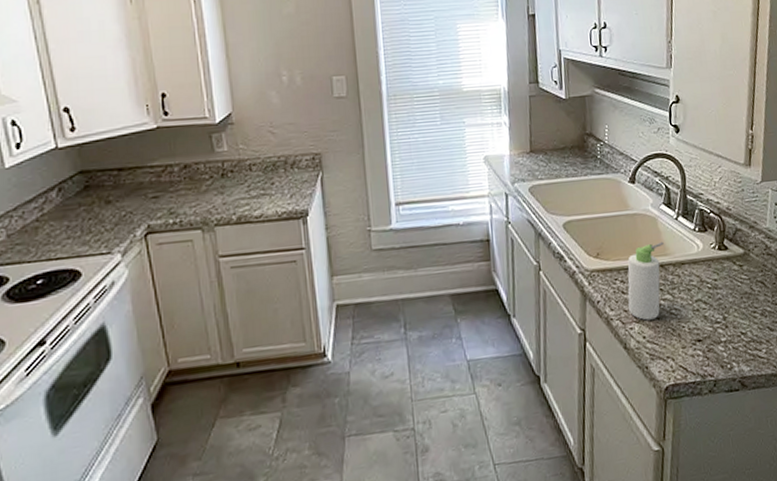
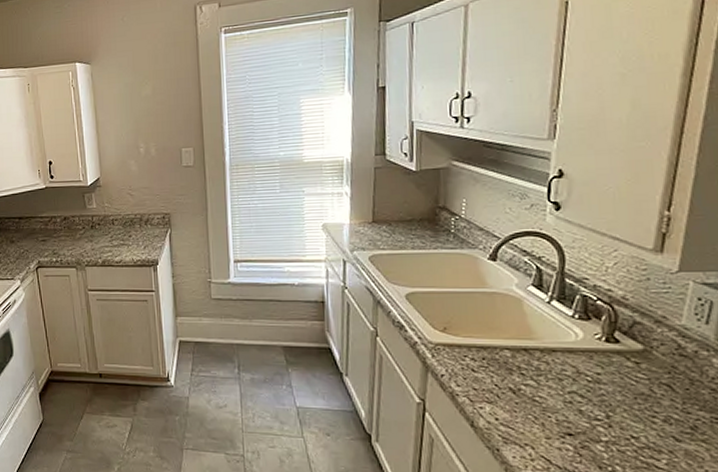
bottle: present [627,241,664,321] -> none [479,324,530,403]

